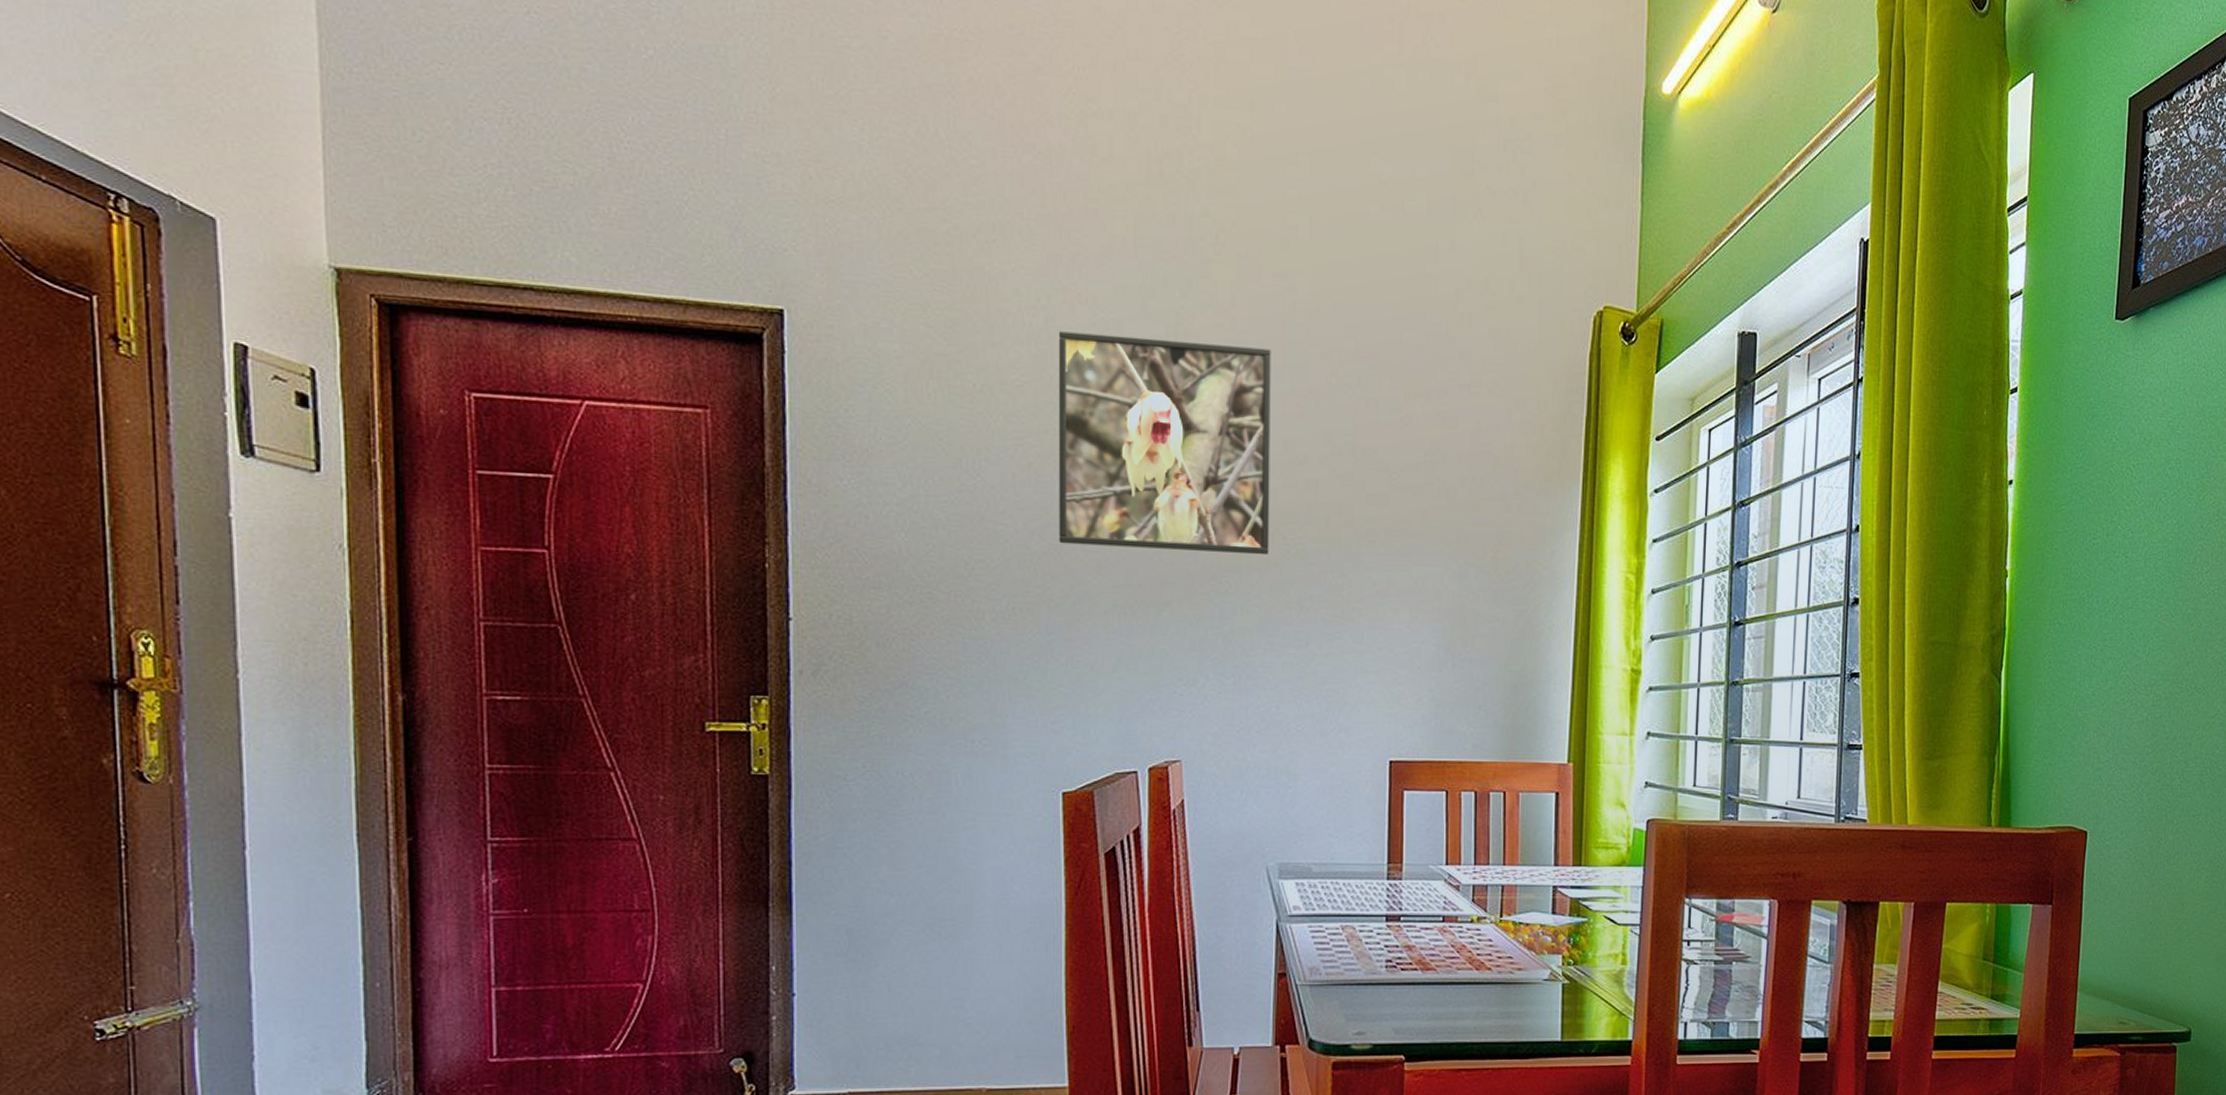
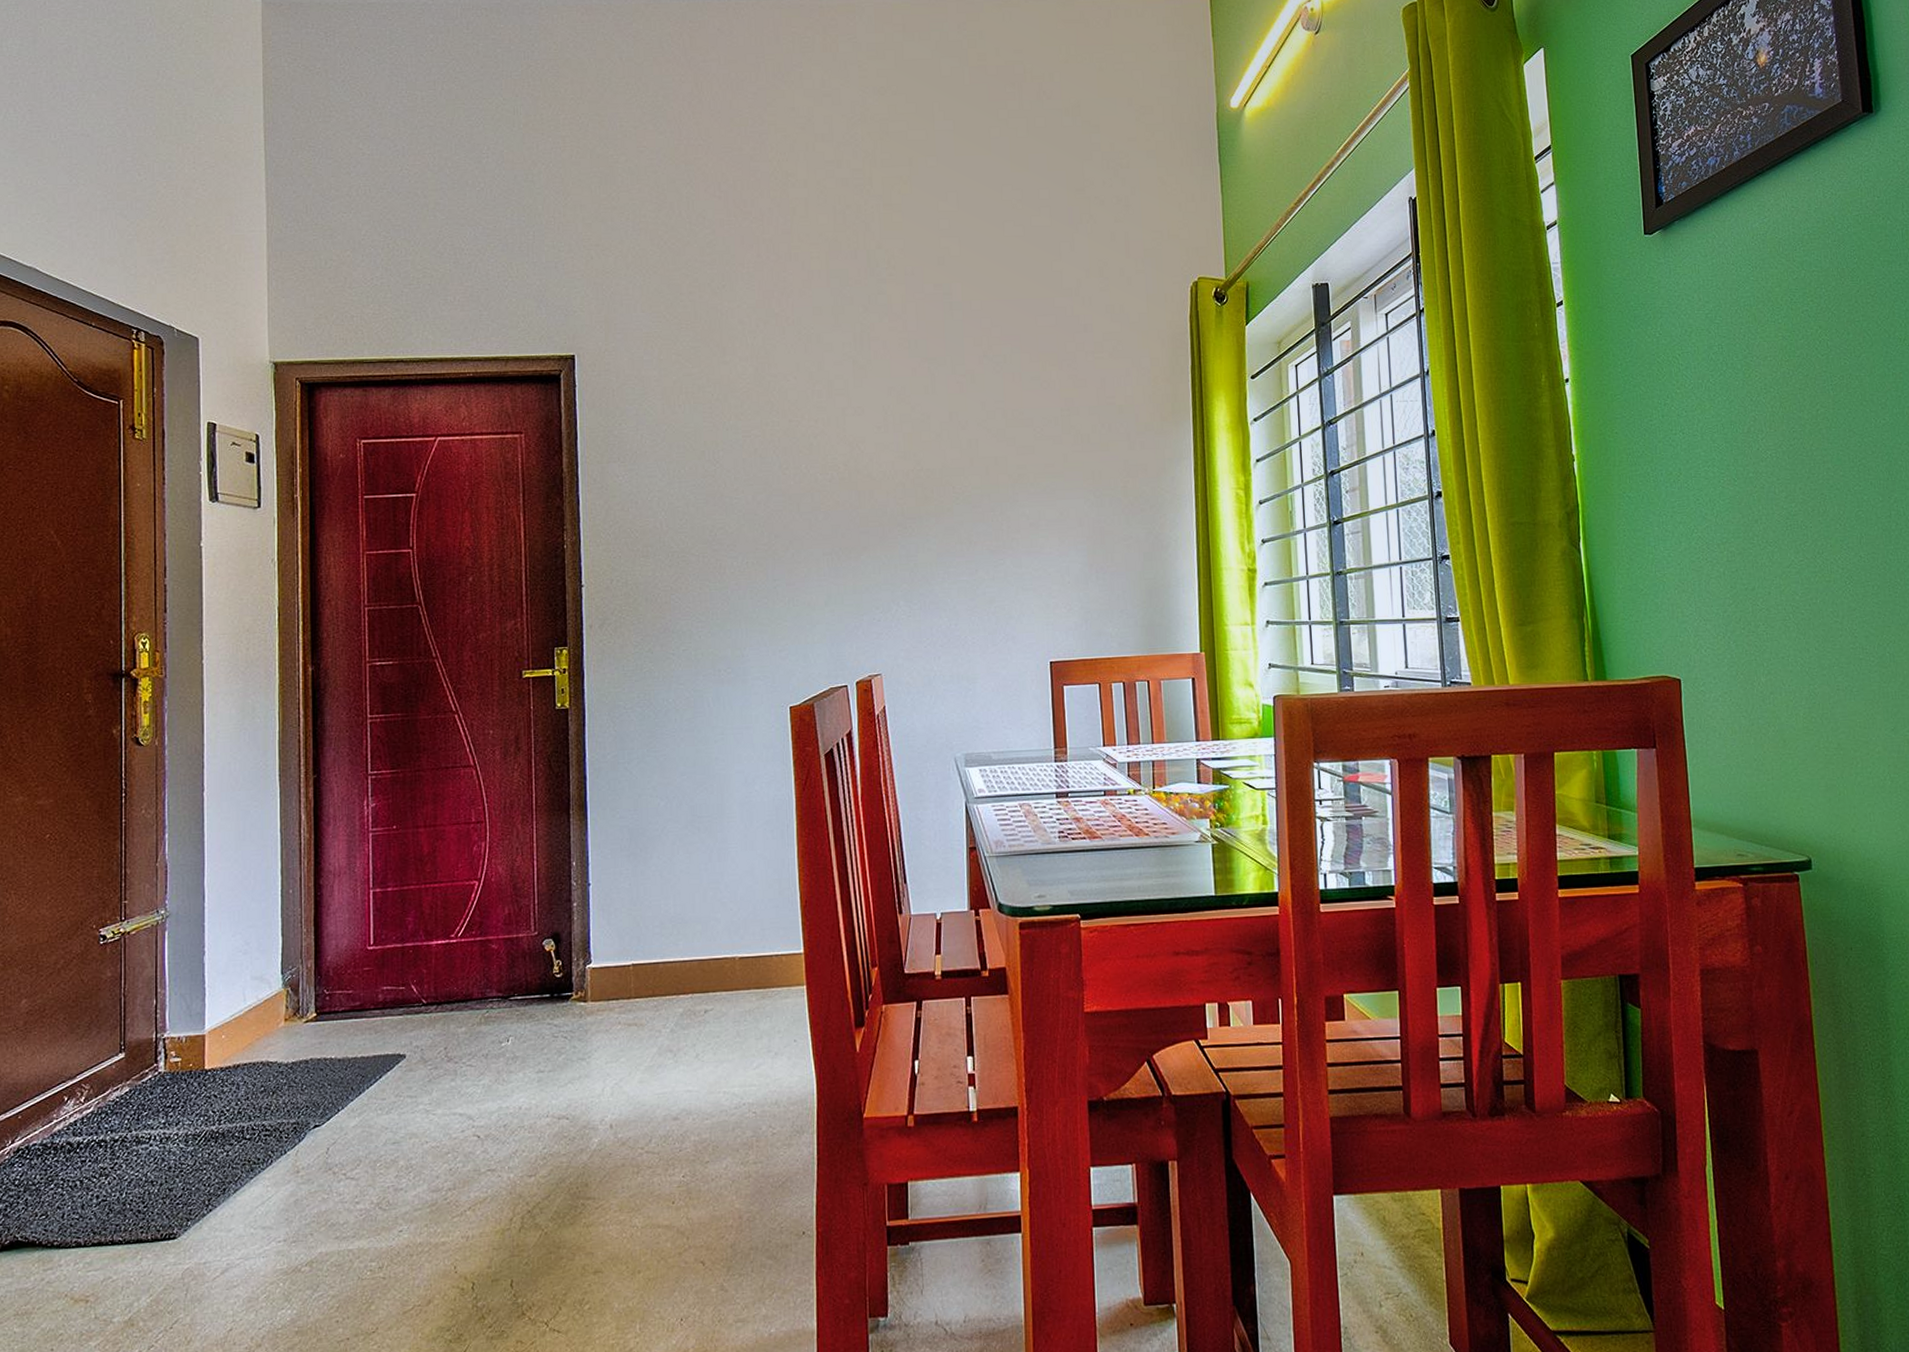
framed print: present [1058,331,1271,556] -> none [773,342,942,509]

